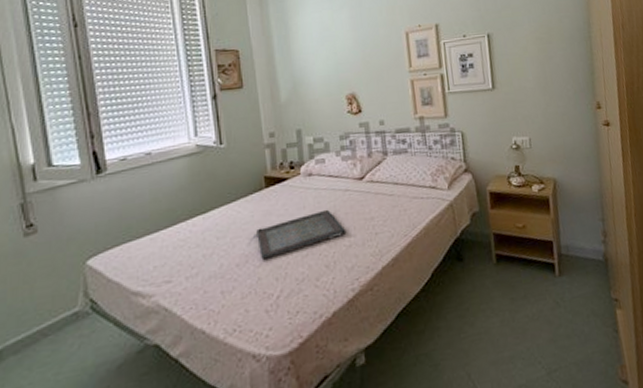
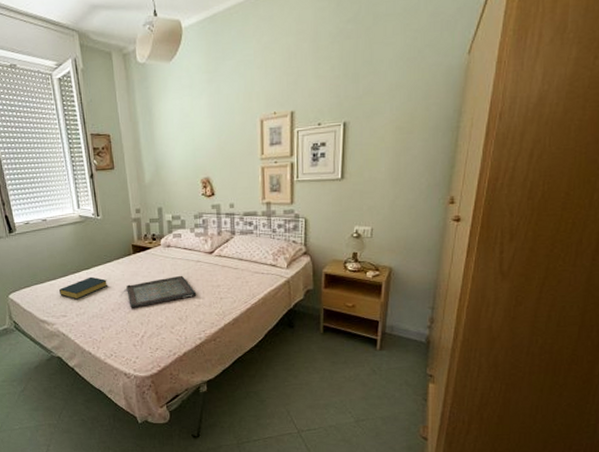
hardback book: none [163,222,232,257] -> present [59,276,108,300]

